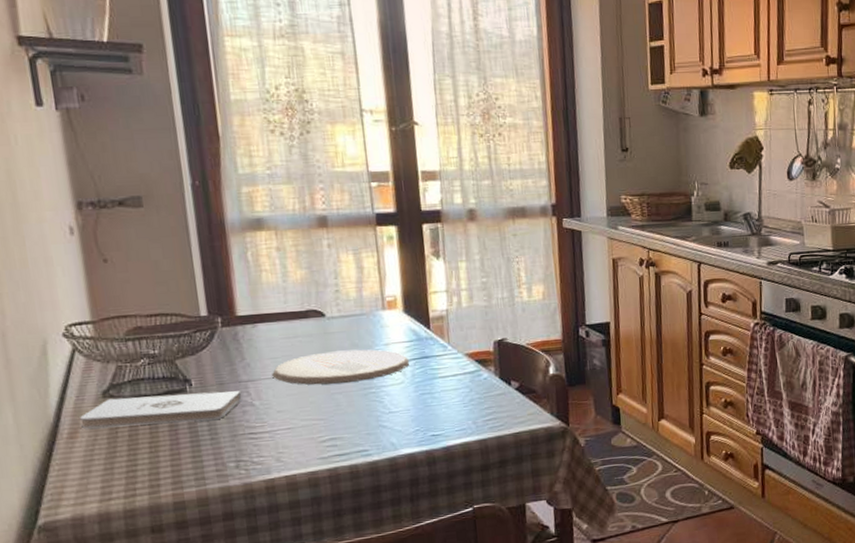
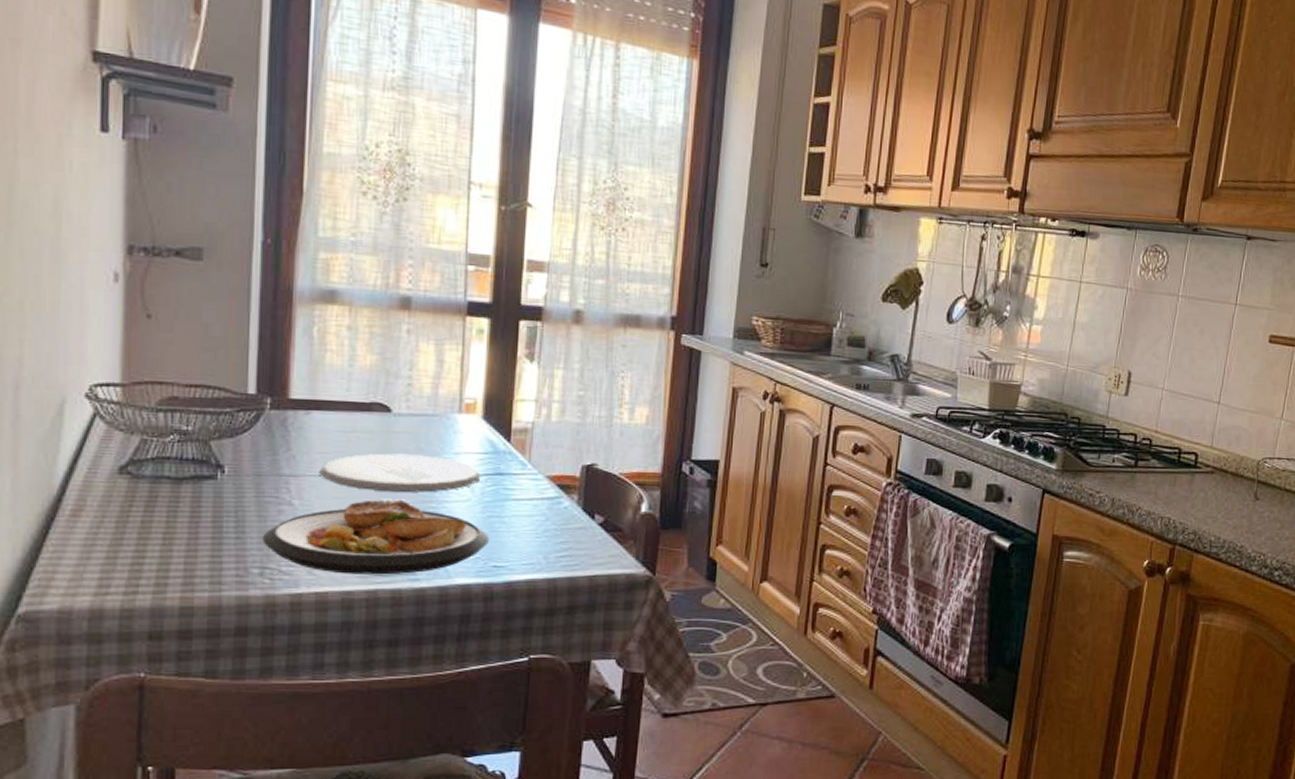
notepad: present [80,391,242,429] -> none [88,476,280,516]
plate: none [233,389,426,458] -> present [262,499,490,575]

